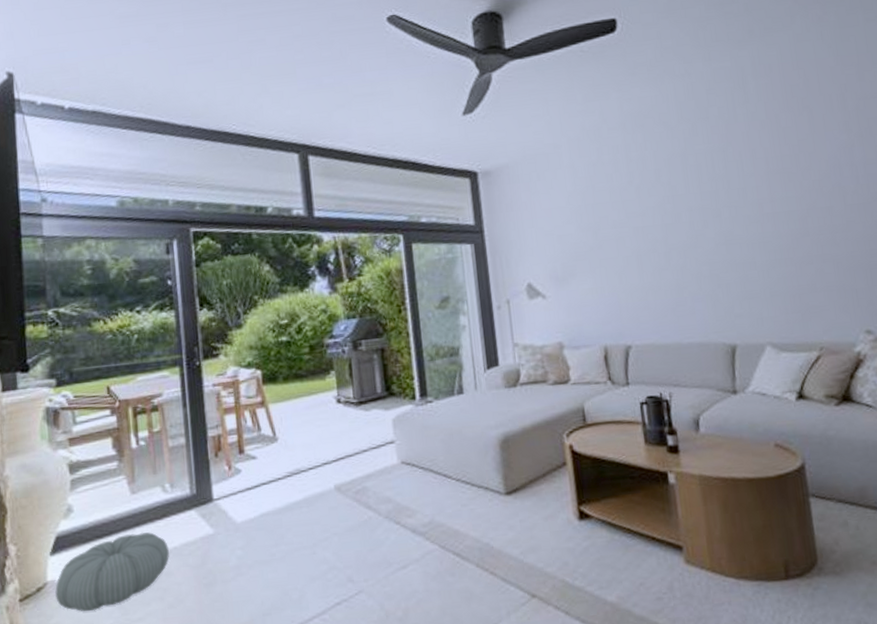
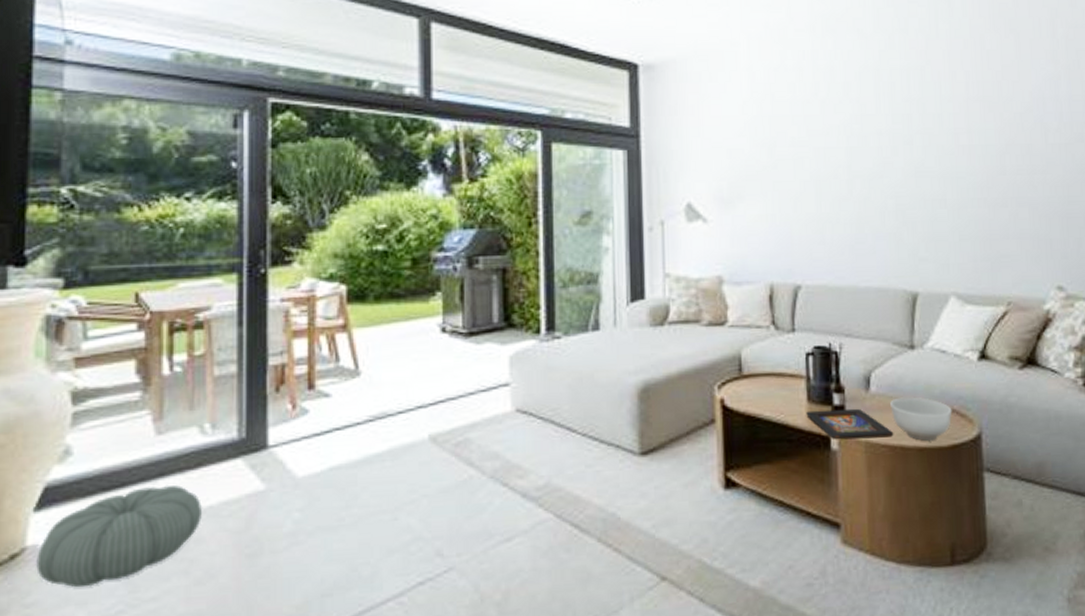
tablet: none [644,447,724,475] -> present [806,408,894,440]
bowl: none [719,435,776,472] -> present [890,397,952,441]

